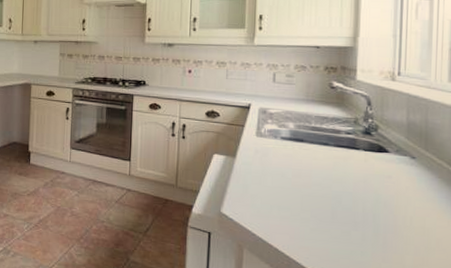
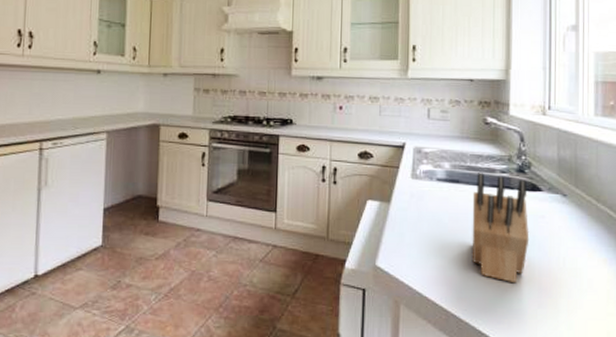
knife block: none [315,133,375,238] -> present [472,173,530,284]

